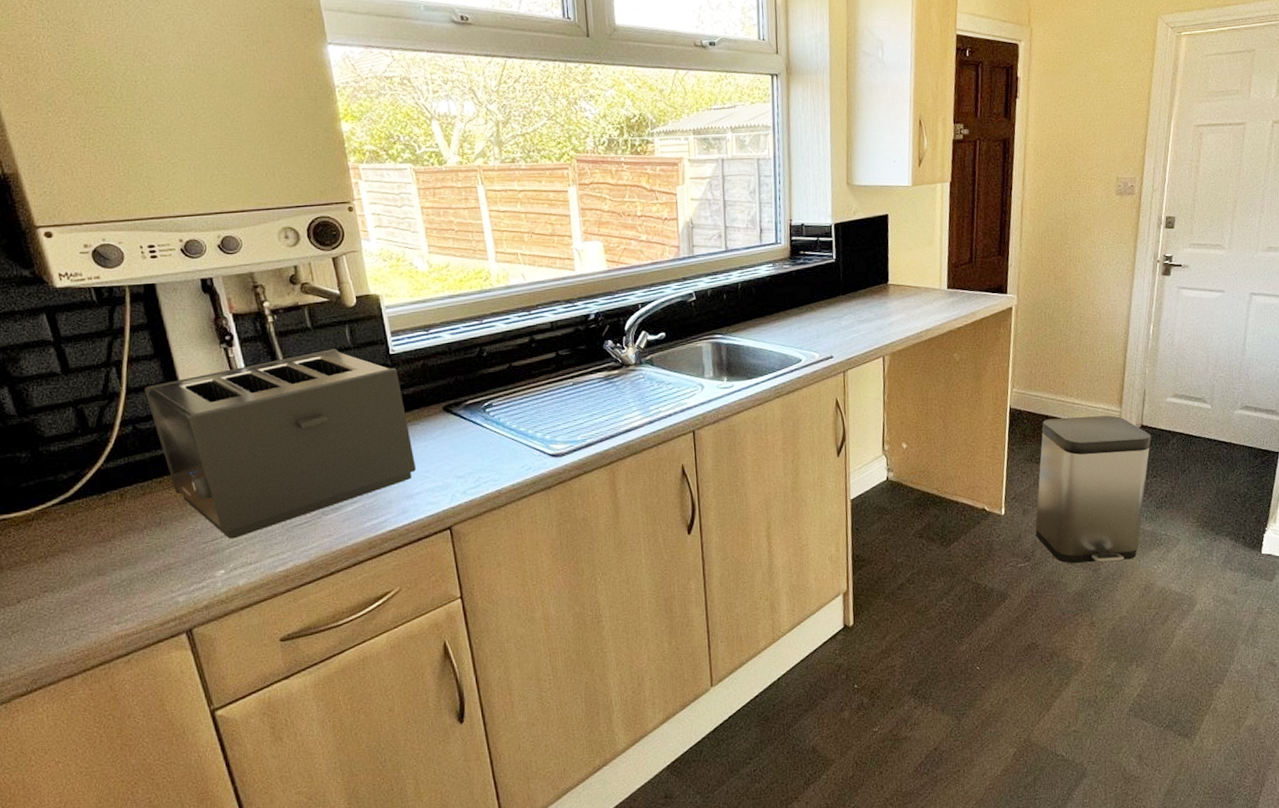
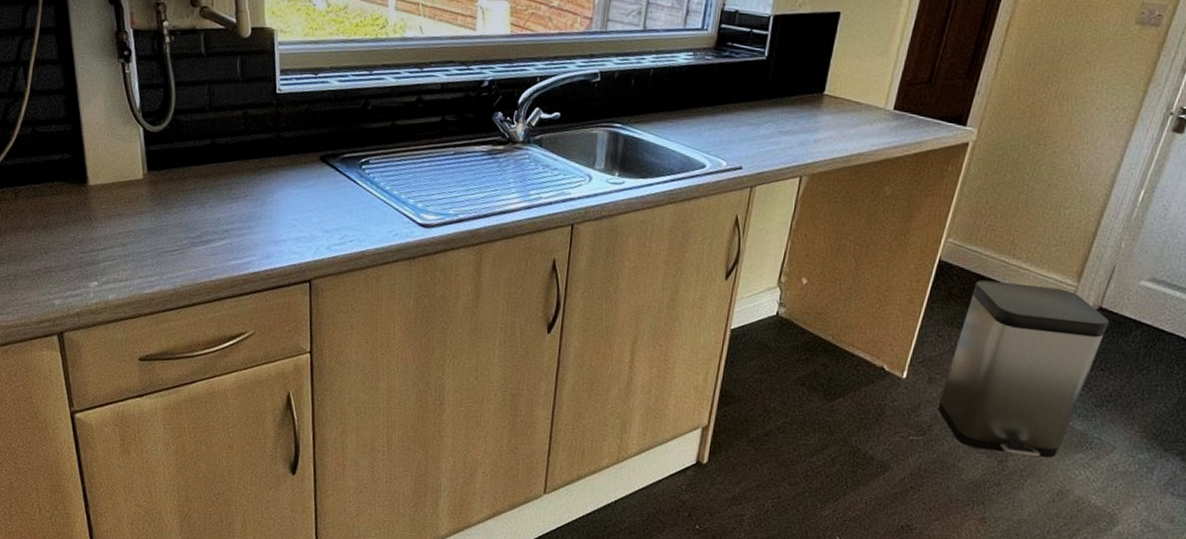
toaster: present [144,349,416,539] -> none [45,79,286,254]

